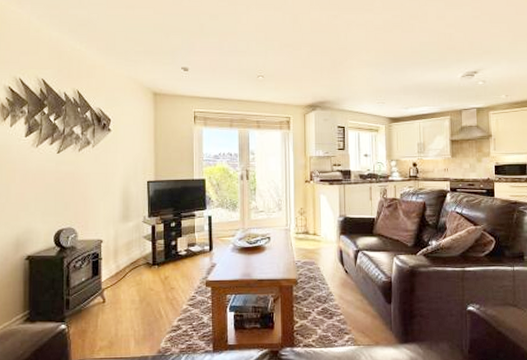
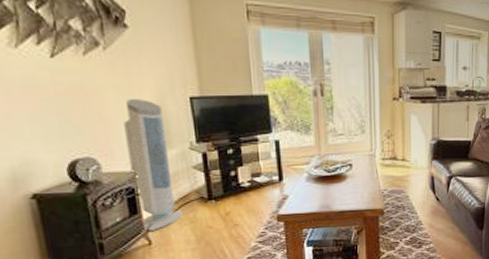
air purifier: none [98,183,132,290] -> present [124,99,183,231]

